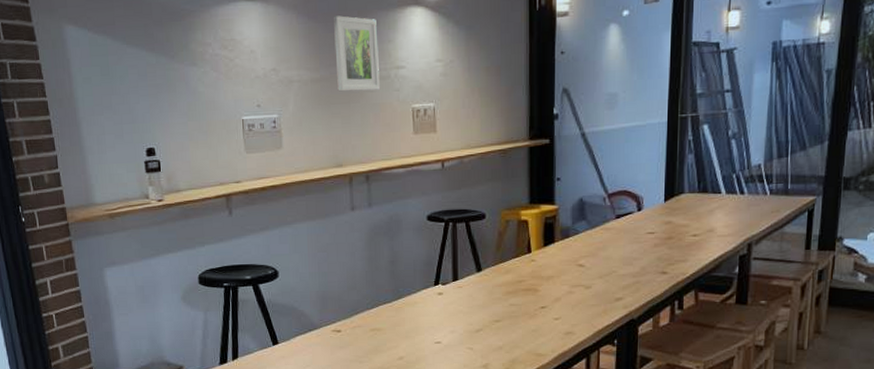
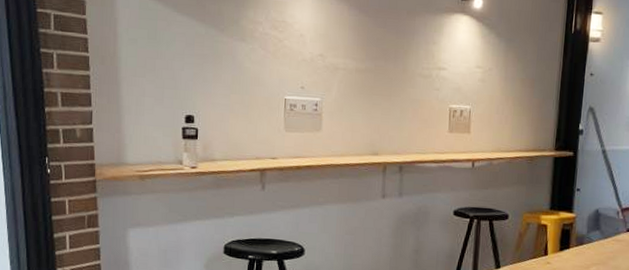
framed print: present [333,15,380,92] -> none [381,13,424,87]

